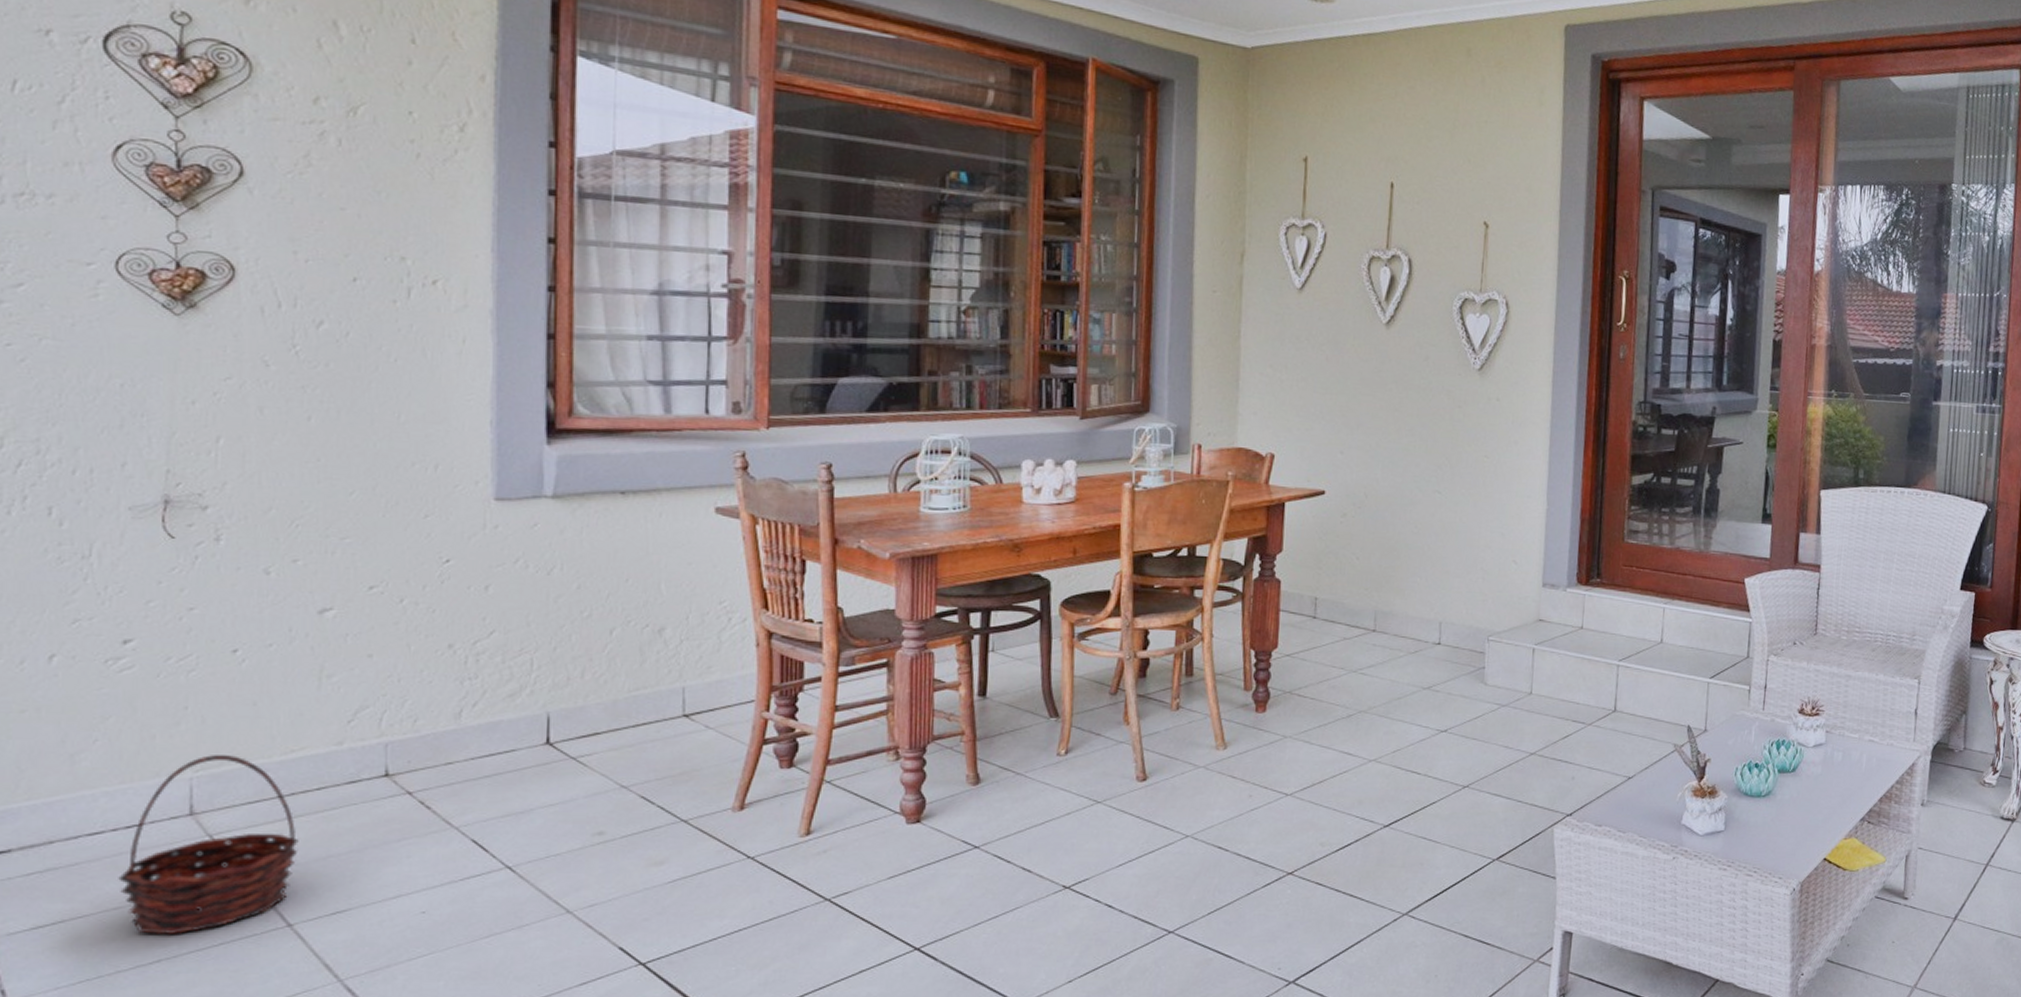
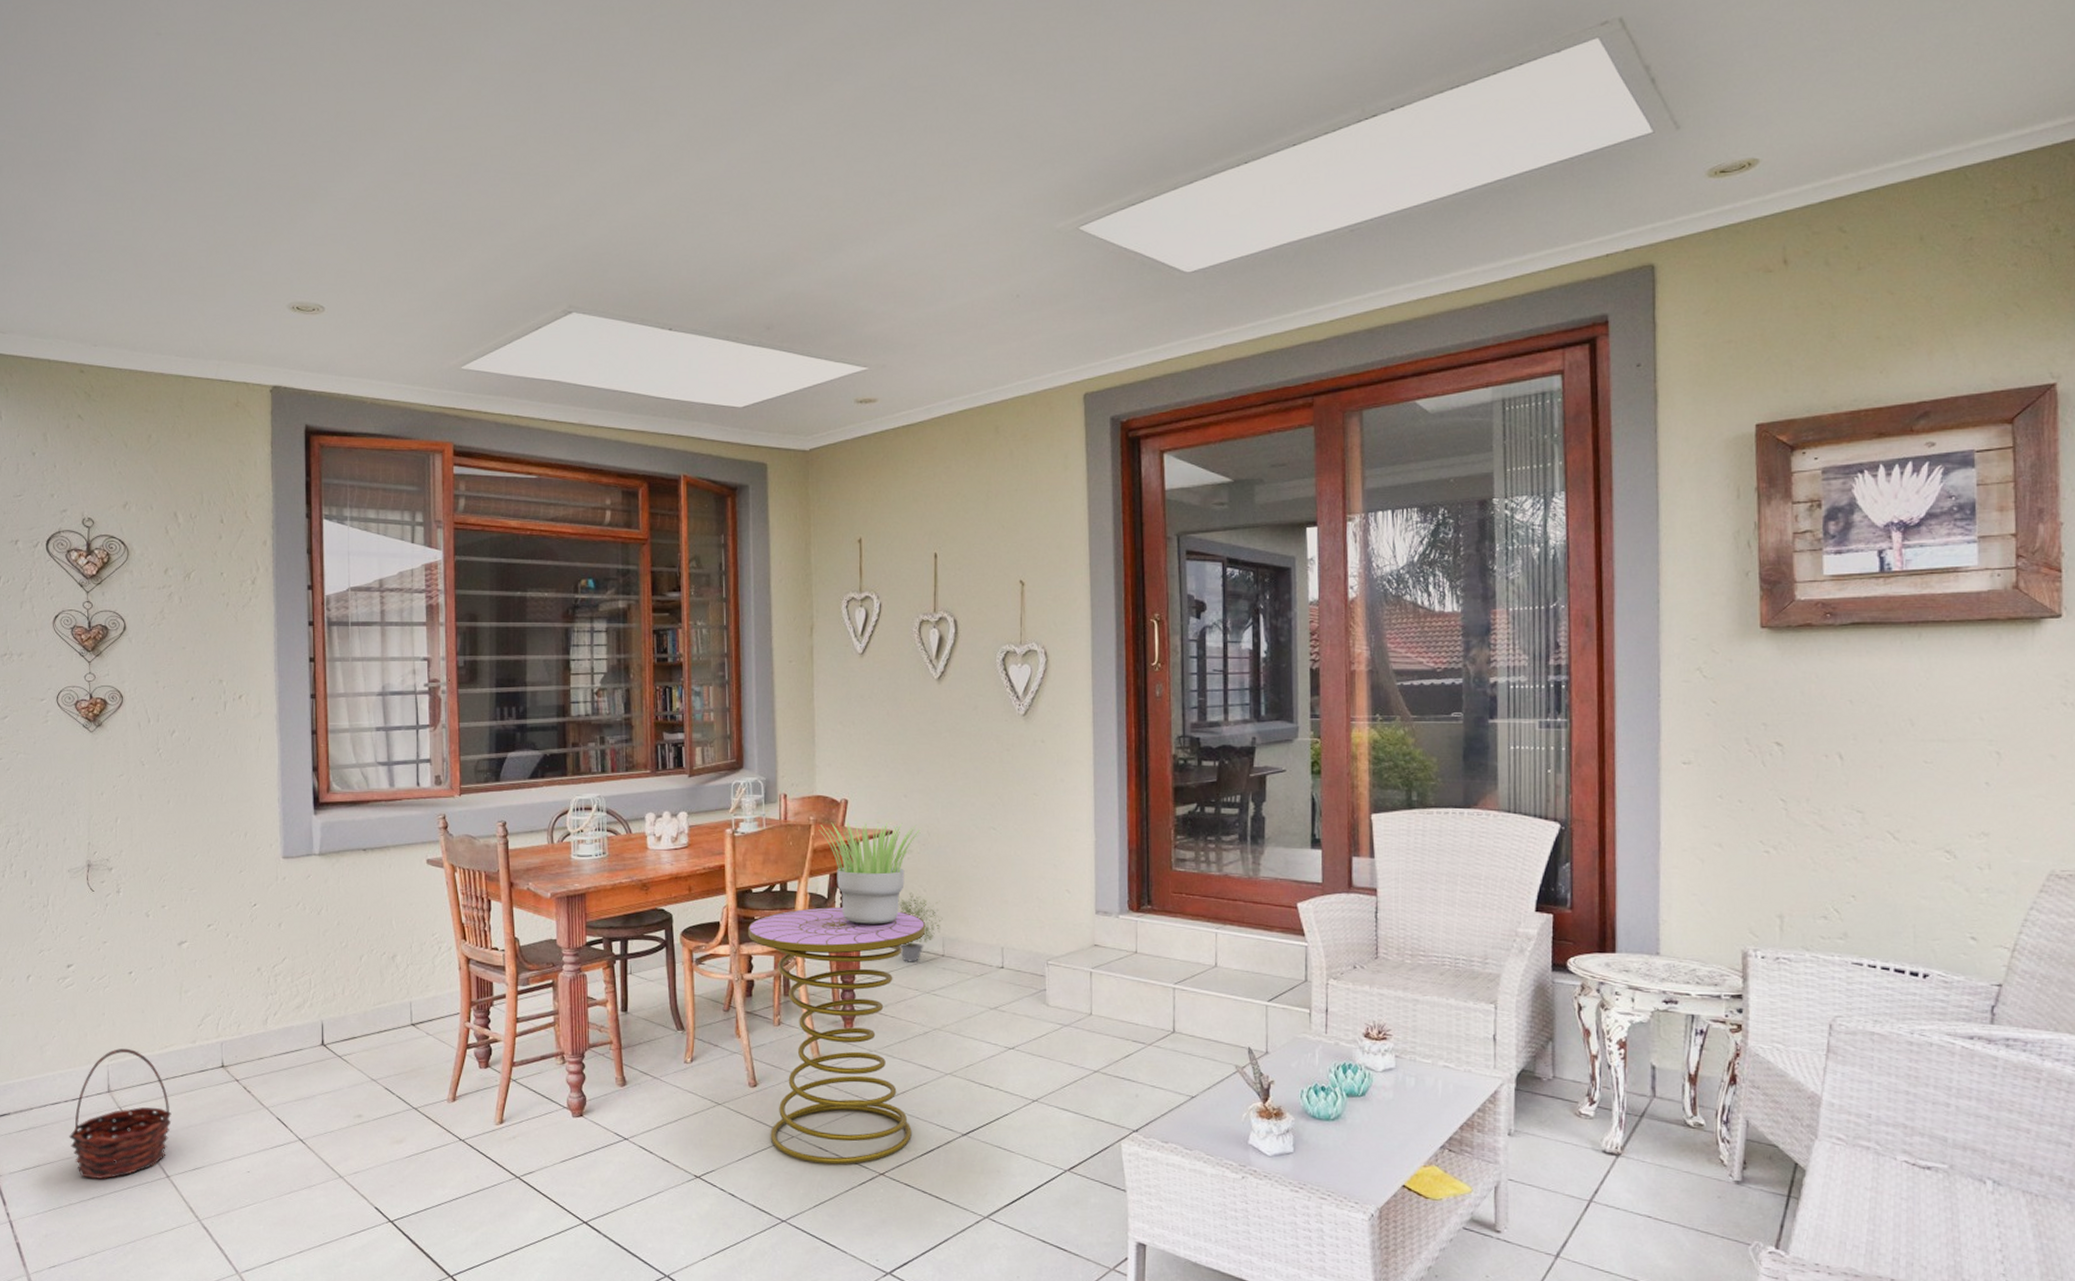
side table: none [1145,575,1357,865] -> present [748,906,926,1165]
potted plant: none [1237,479,1359,596] -> present [818,821,922,924]
potted plant: none [1324,560,1376,638] -> present [898,892,943,962]

